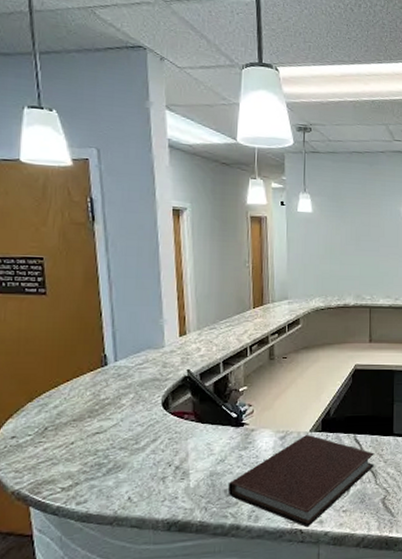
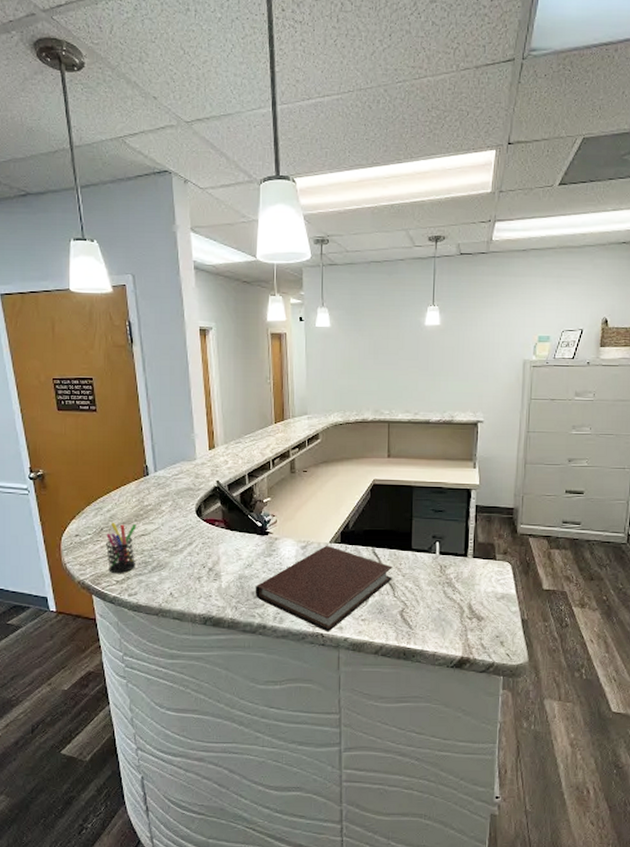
pen holder: none [49,419,90,480] -> present [105,522,137,574]

